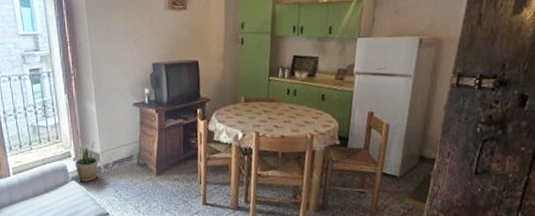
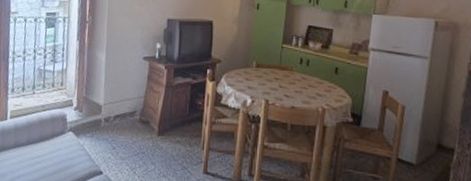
potted plant: present [74,141,98,182] -> none [75,92,99,134]

